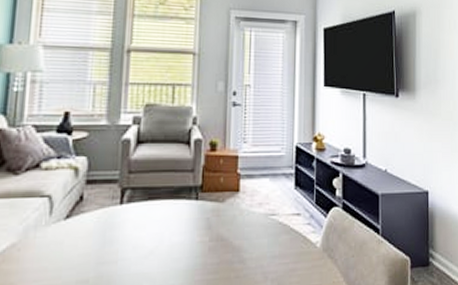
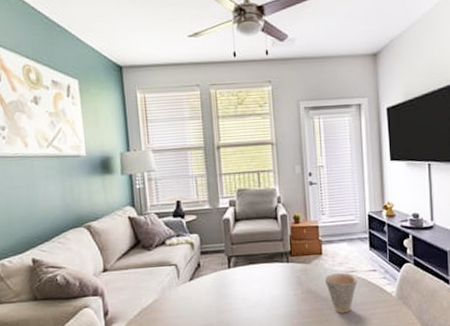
cup: none [239,215,278,268] -> present [324,272,357,313]

